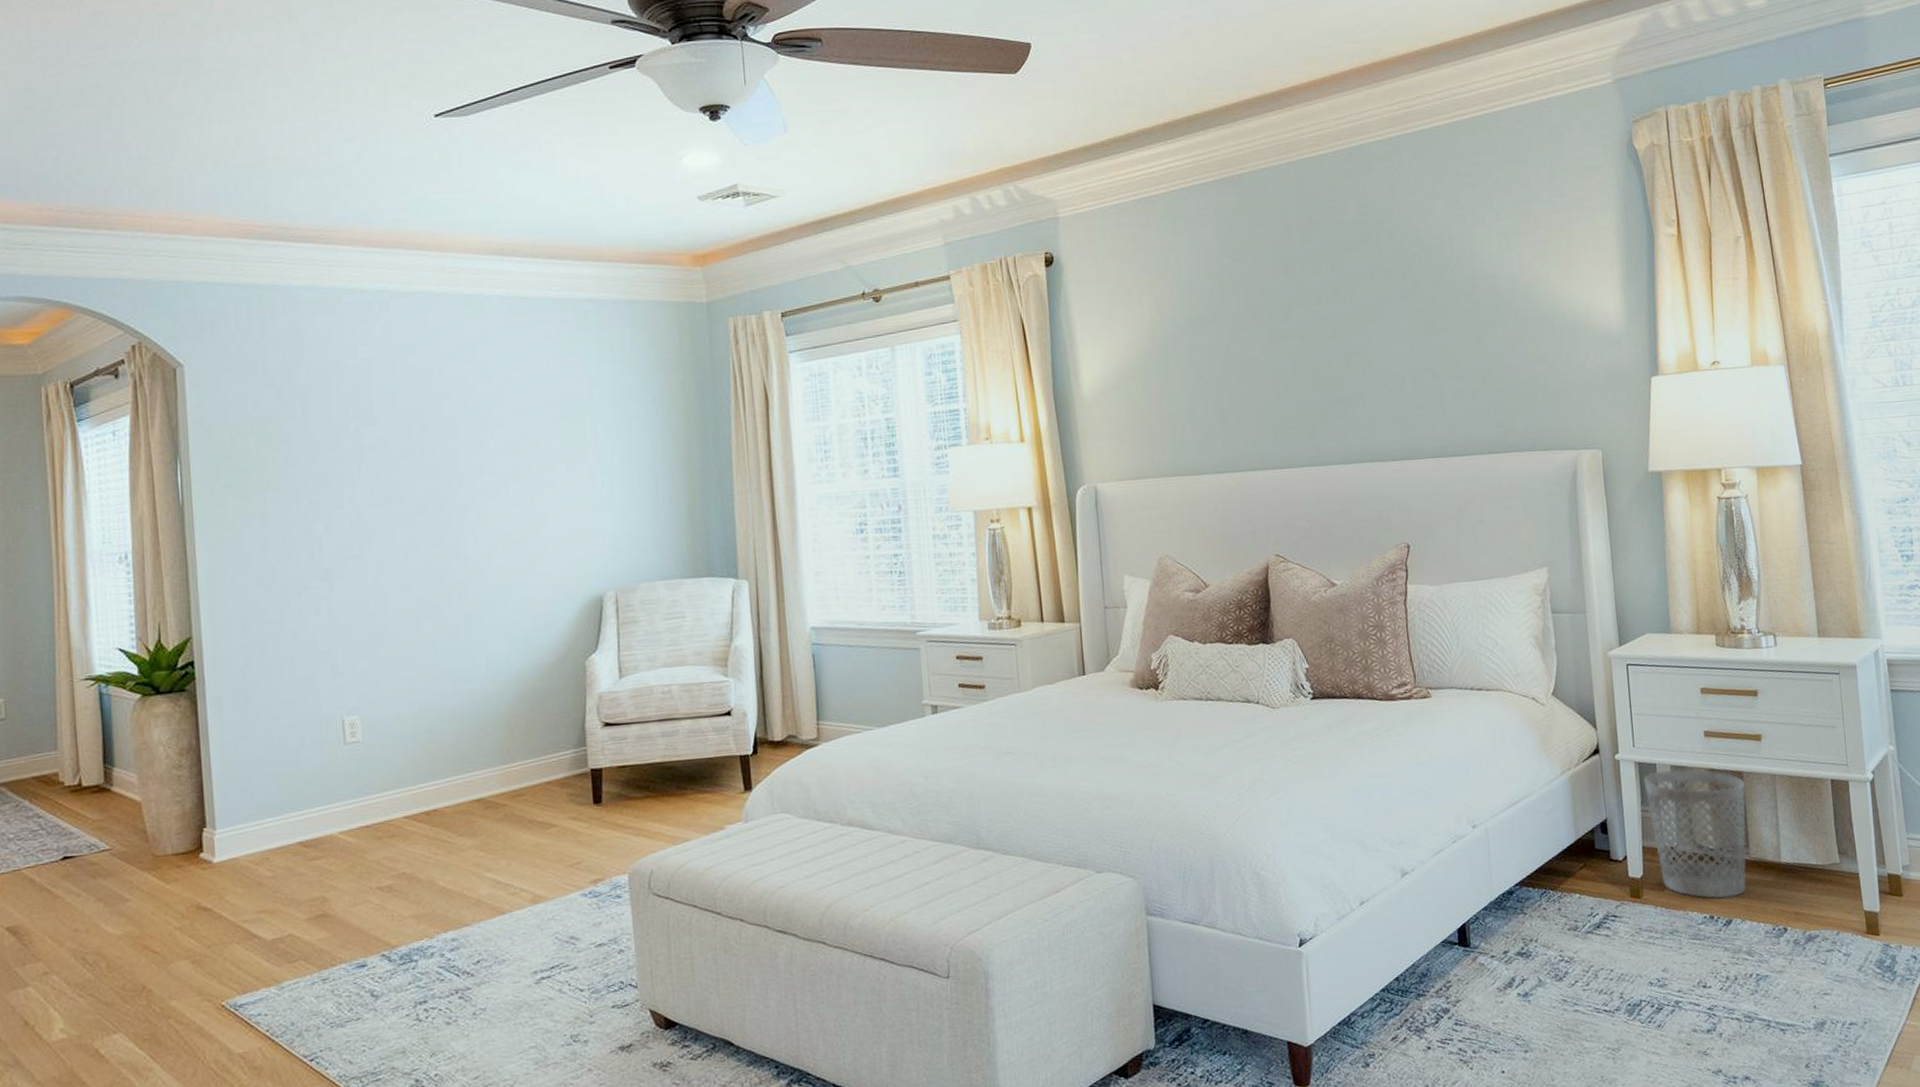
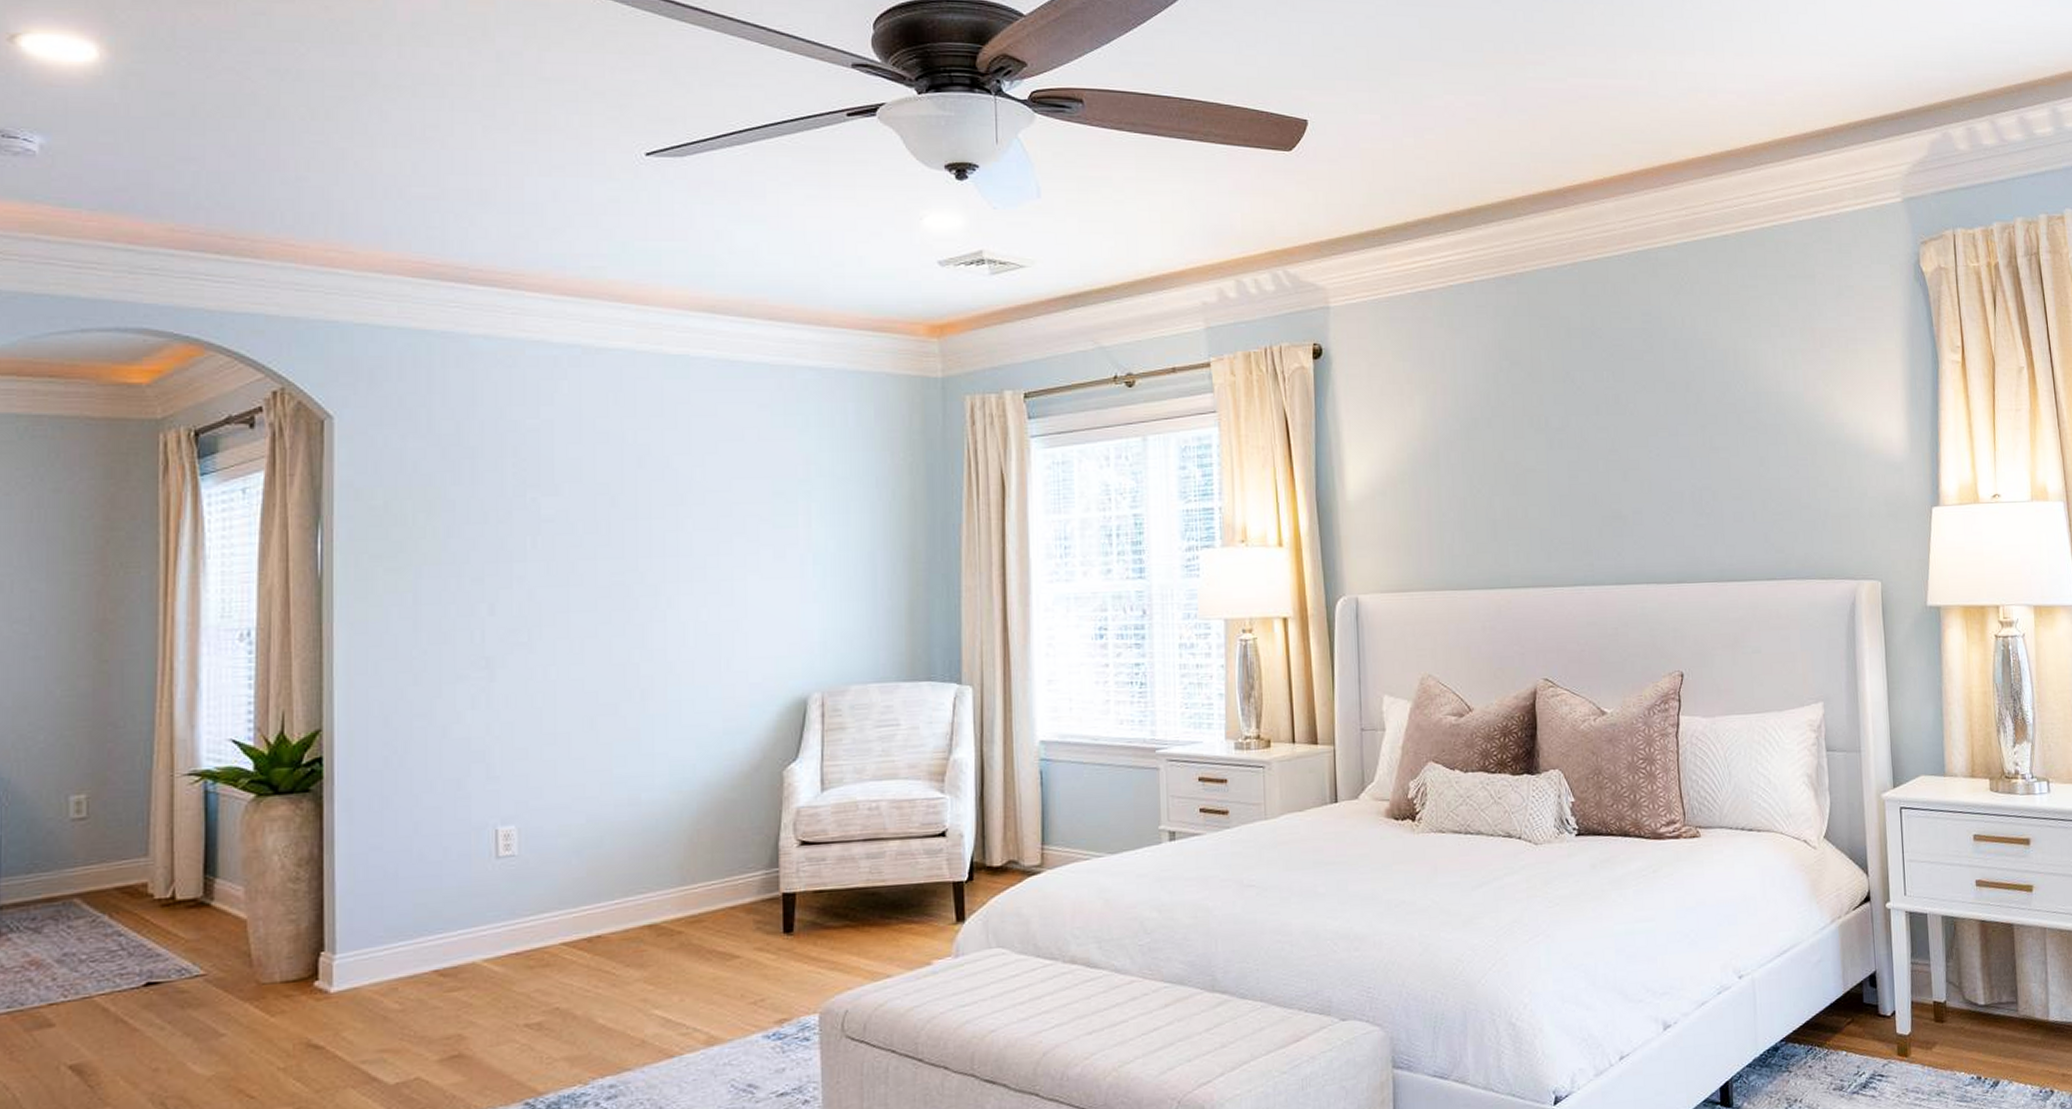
wastebasket: present [1643,769,1747,899] -> none [1914,919,2016,1059]

